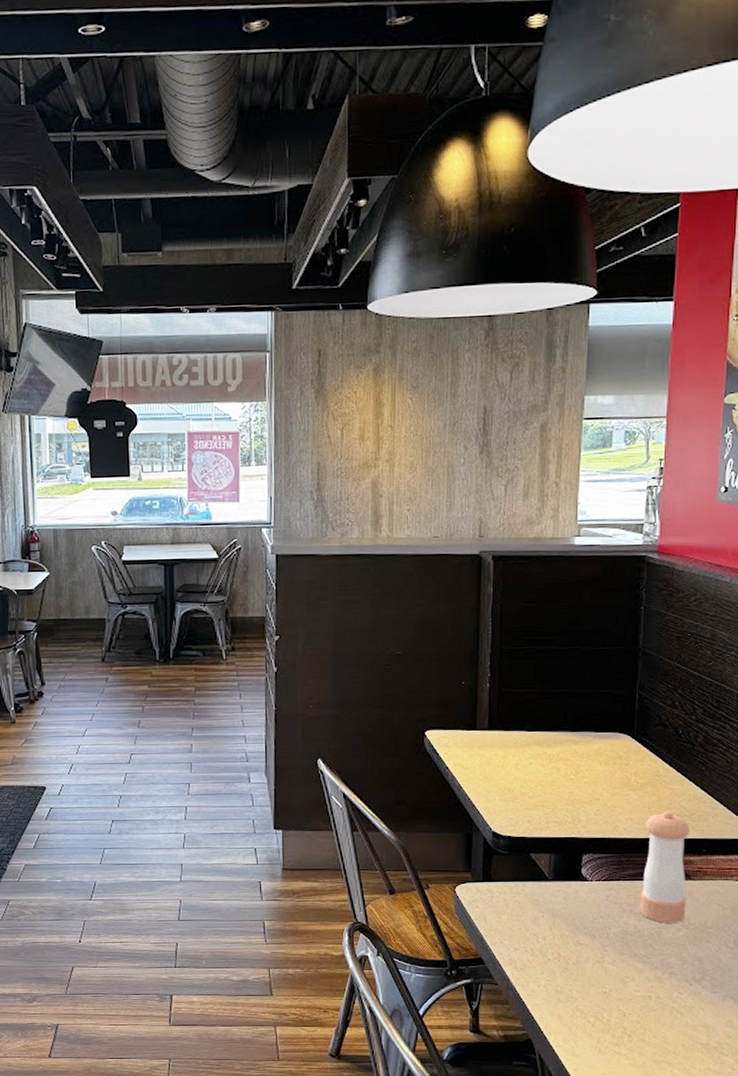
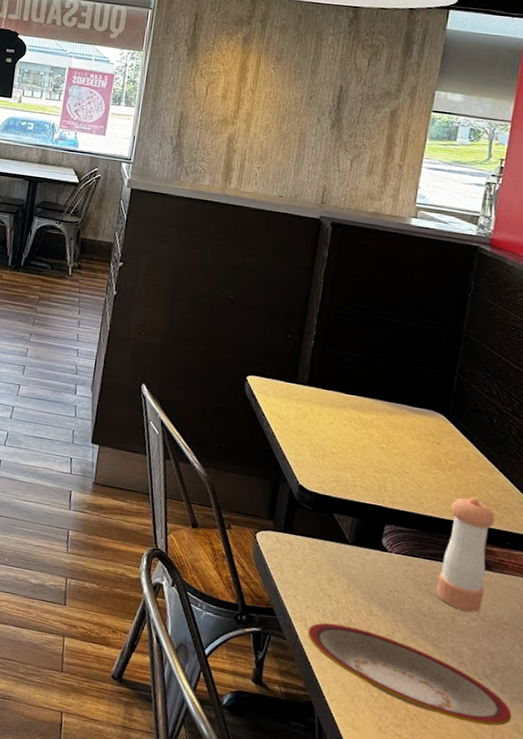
plate: none [518,960,725,1028] -> present [307,622,512,726]

